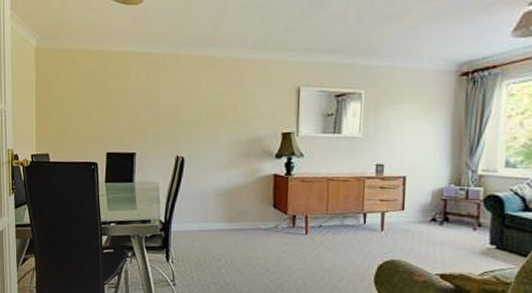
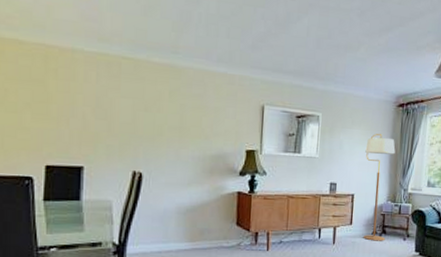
floor lamp: none [418,107,459,230] -> present [363,133,396,241]

